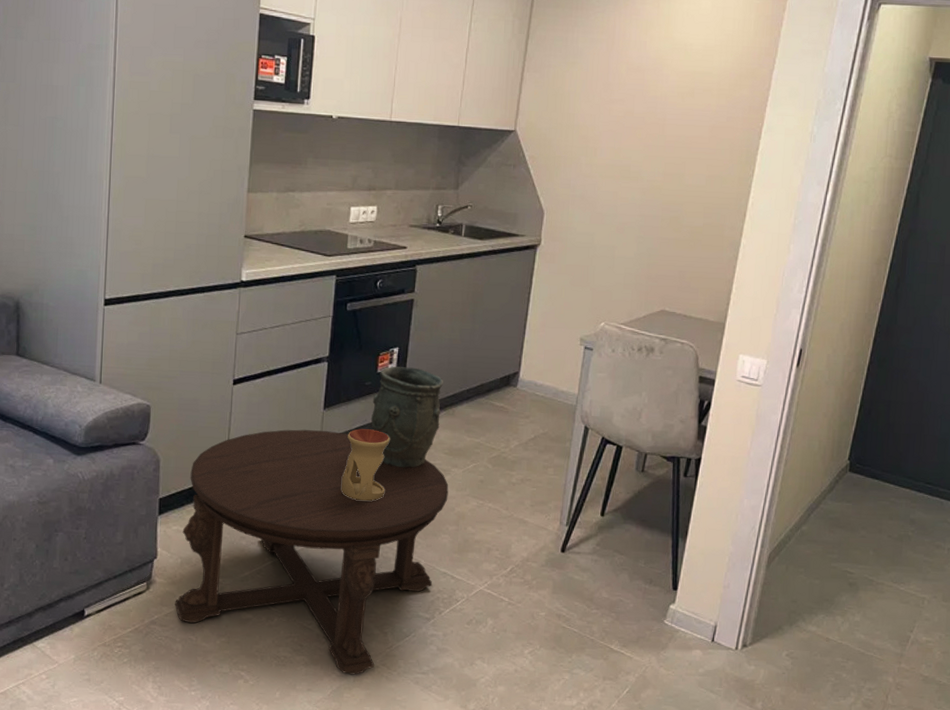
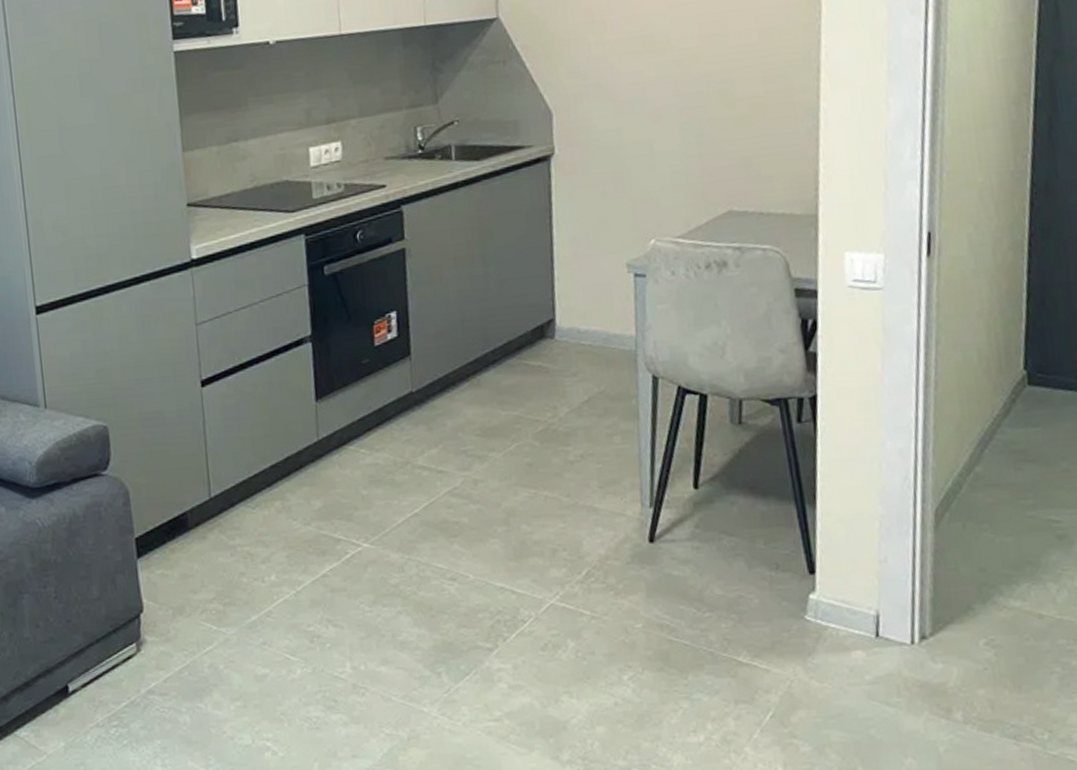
coffee table: present [175,429,449,675] -> none [167,427,490,732]
oil burner: present [341,429,390,501] -> none [350,417,409,510]
vase: present [370,366,443,468] -> none [374,333,465,461]

